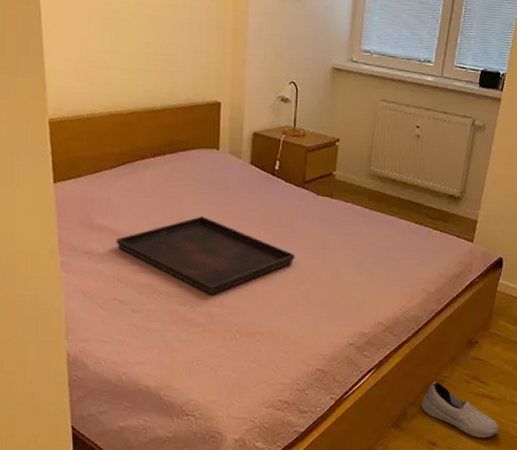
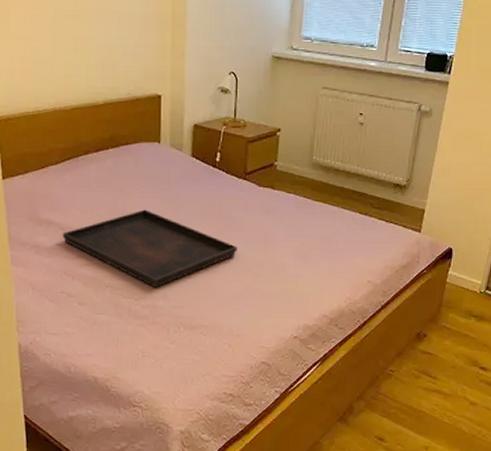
shoe: present [422,382,500,439] -> none [369,376,451,435]

